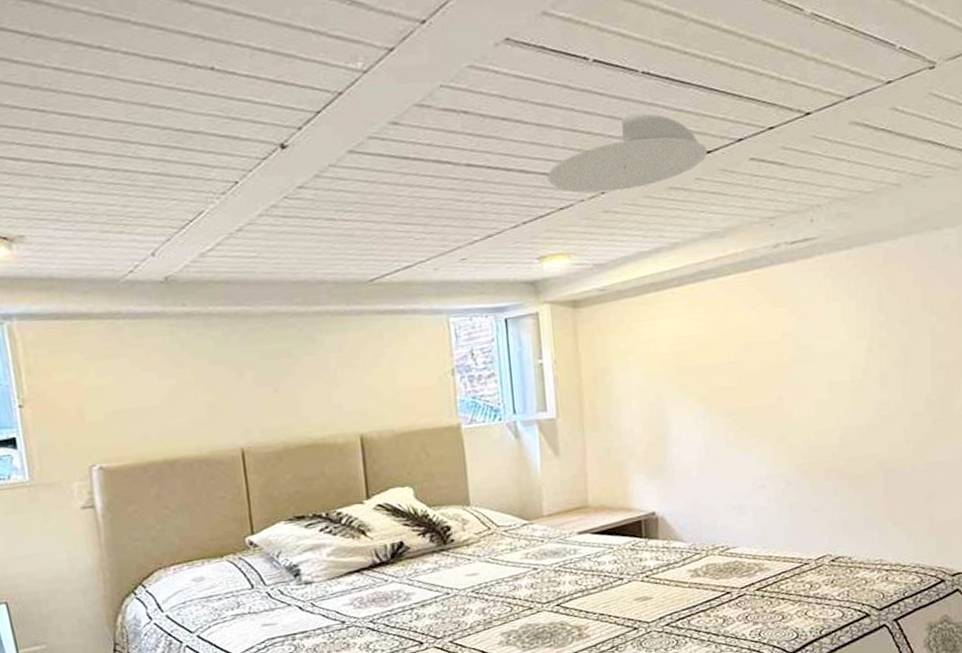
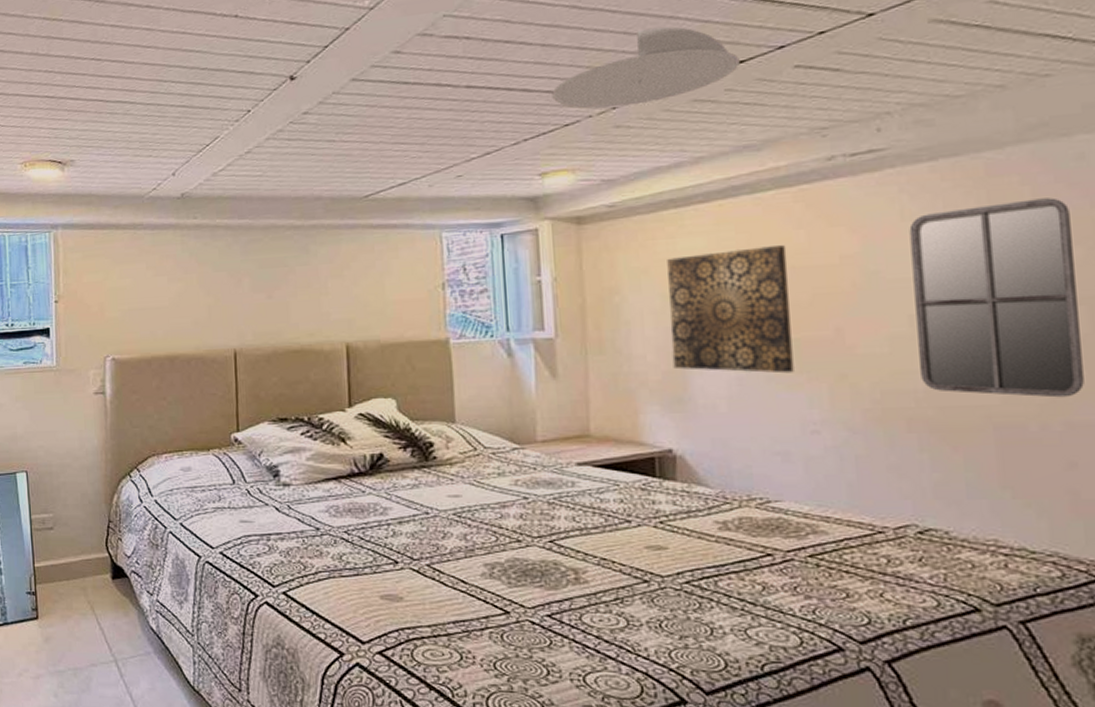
wall art: none [649,325,747,441] -> present [667,245,794,374]
home mirror: none [831,281,940,446] -> present [909,198,1084,398]

